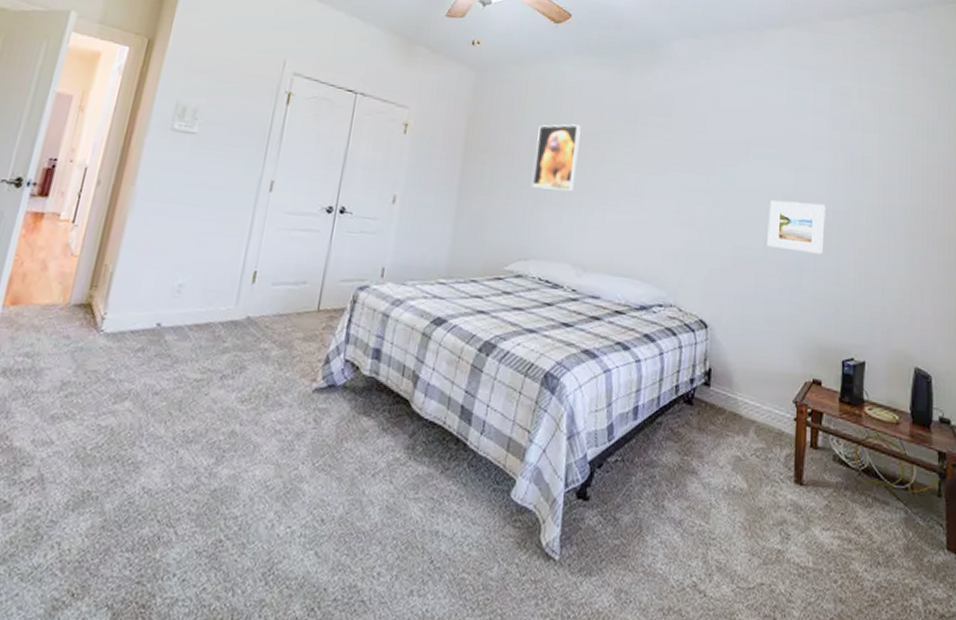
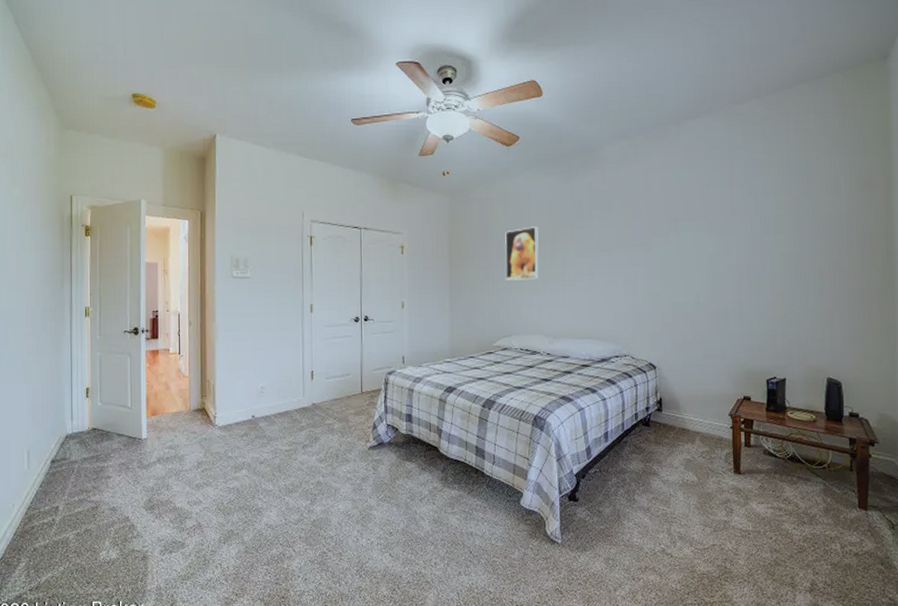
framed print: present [767,200,826,255] -> none [698,260,746,301]

